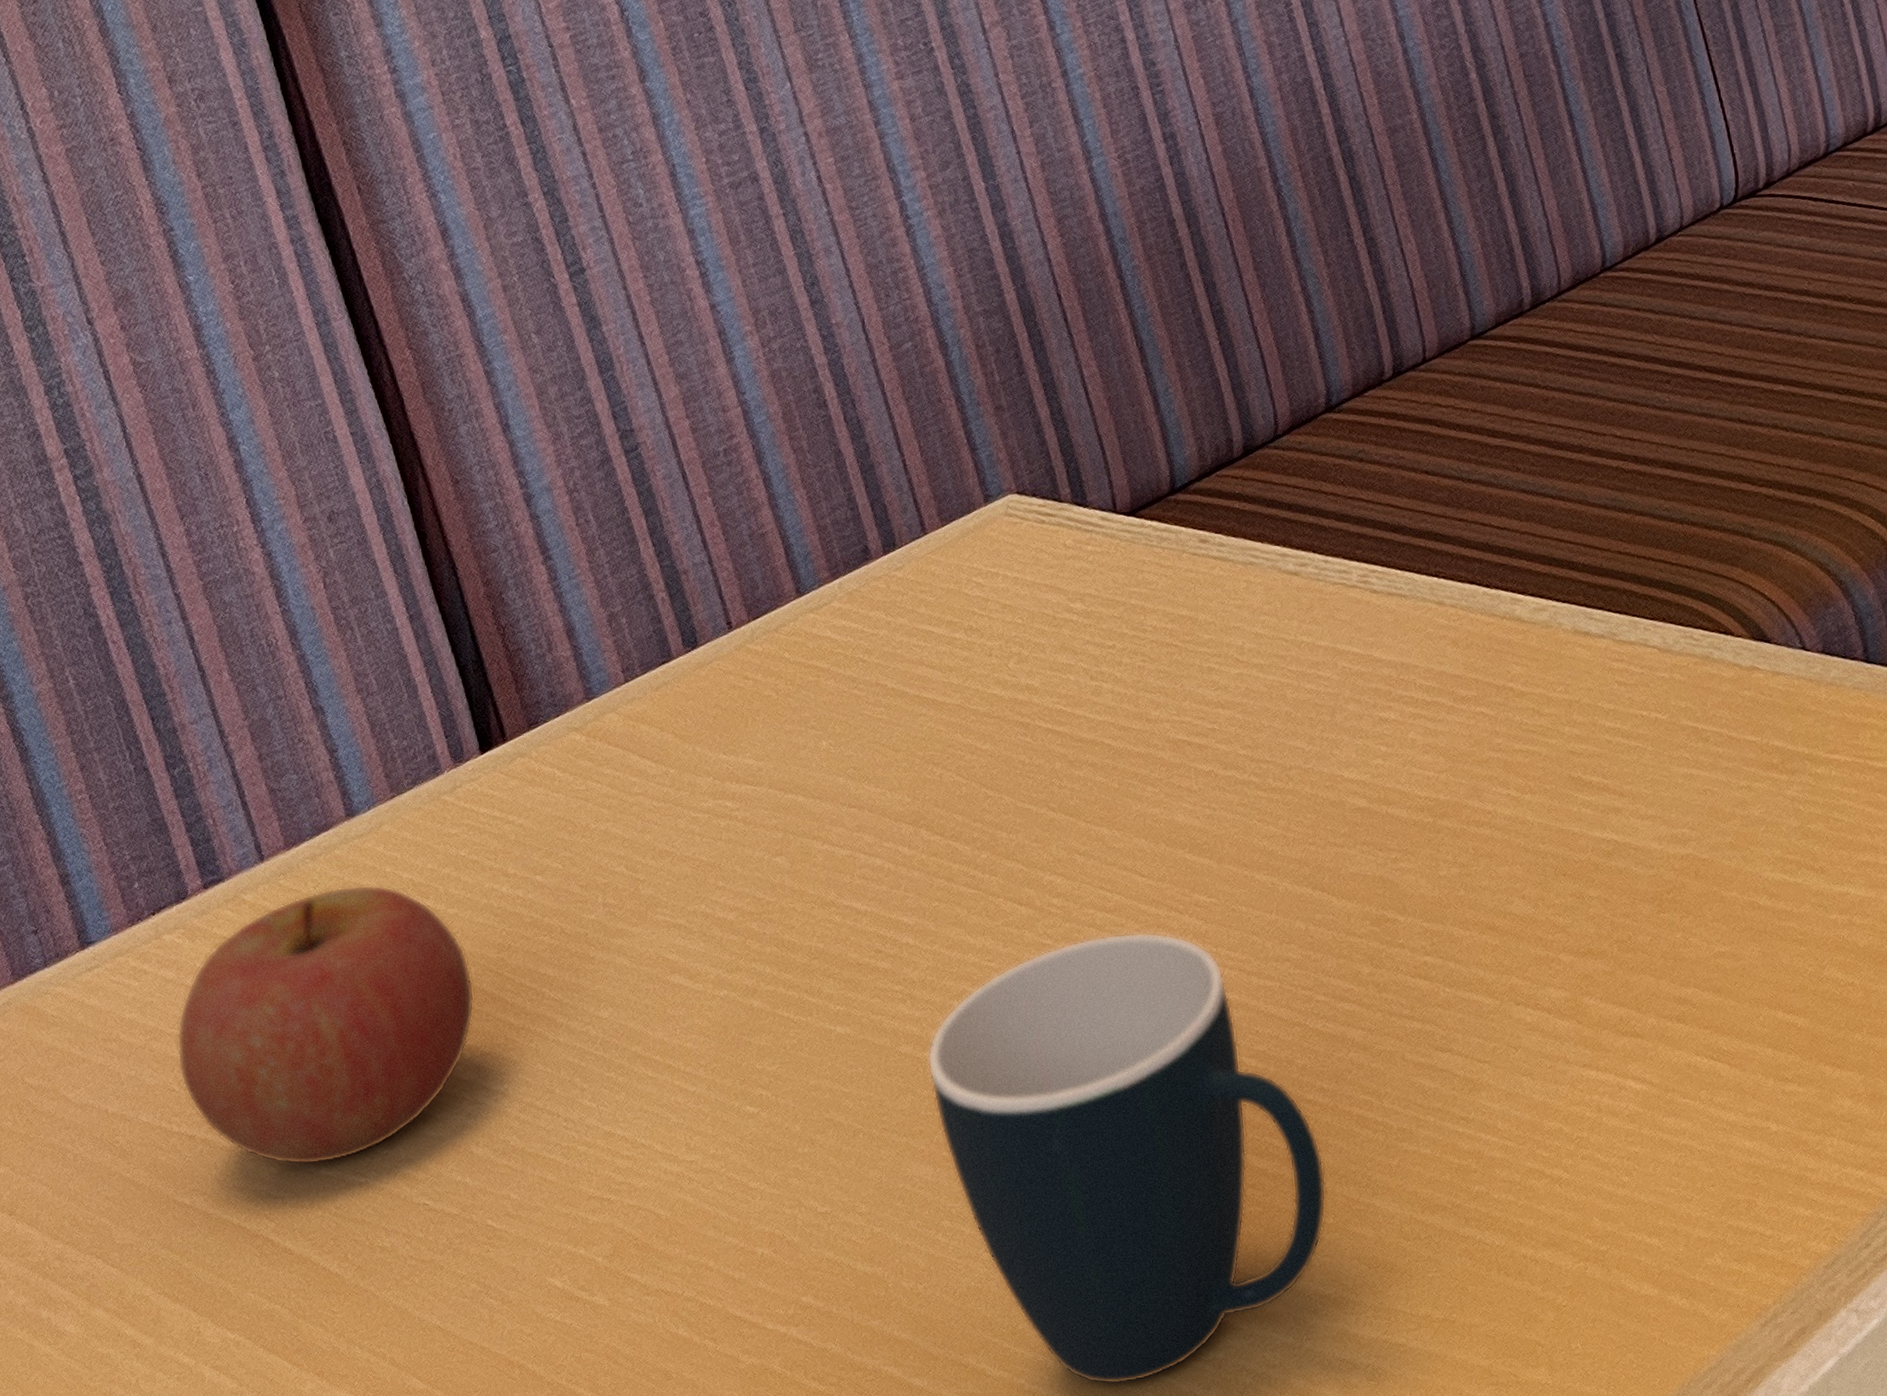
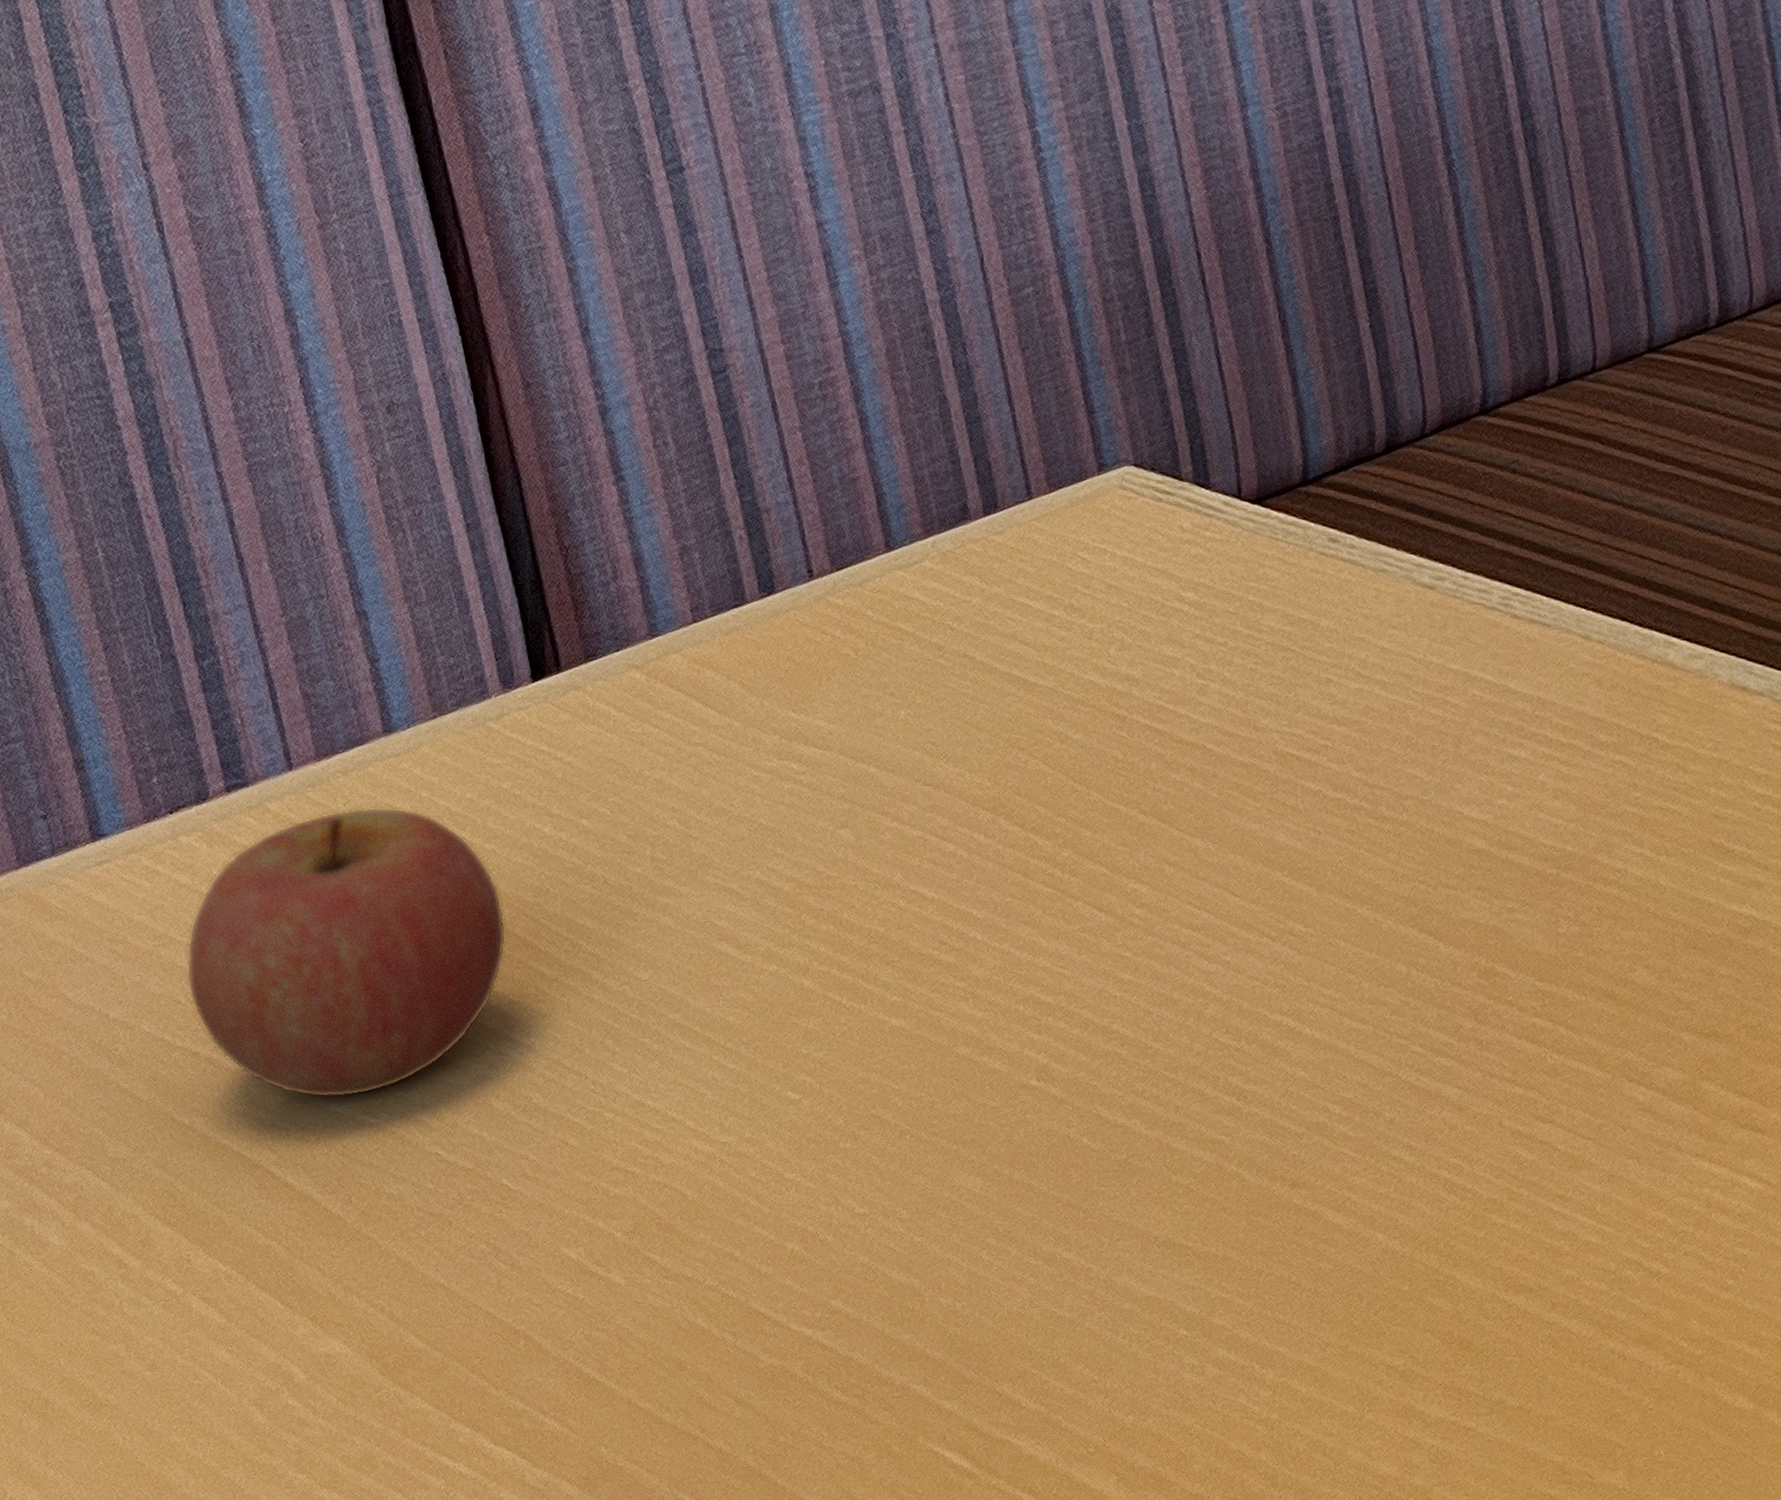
mug: present [927,932,1327,1385] -> none [986,954,1405,1434]

